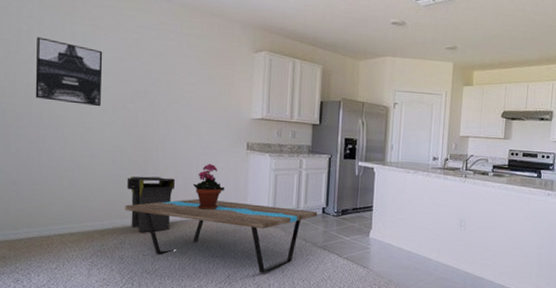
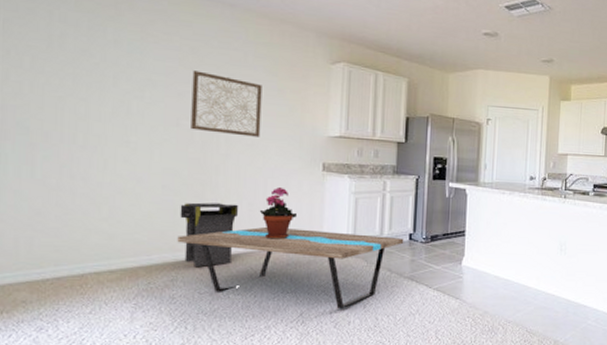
wall art: present [35,37,103,107] -> none [68,44,153,124]
wall art: none [135,59,195,119] -> present [191,70,262,137]

